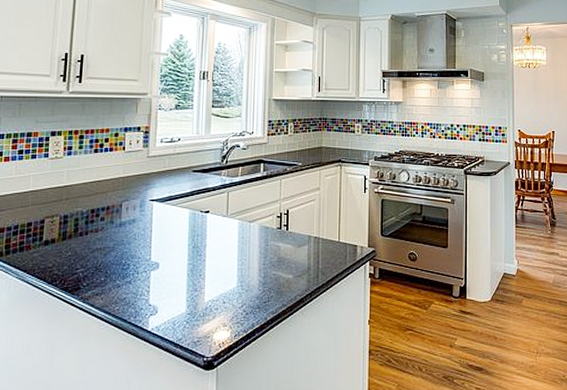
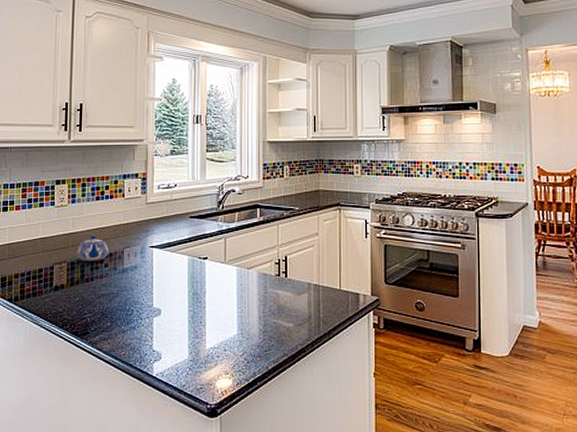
teapot: none [71,188,105,215] -> present [77,235,108,261]

